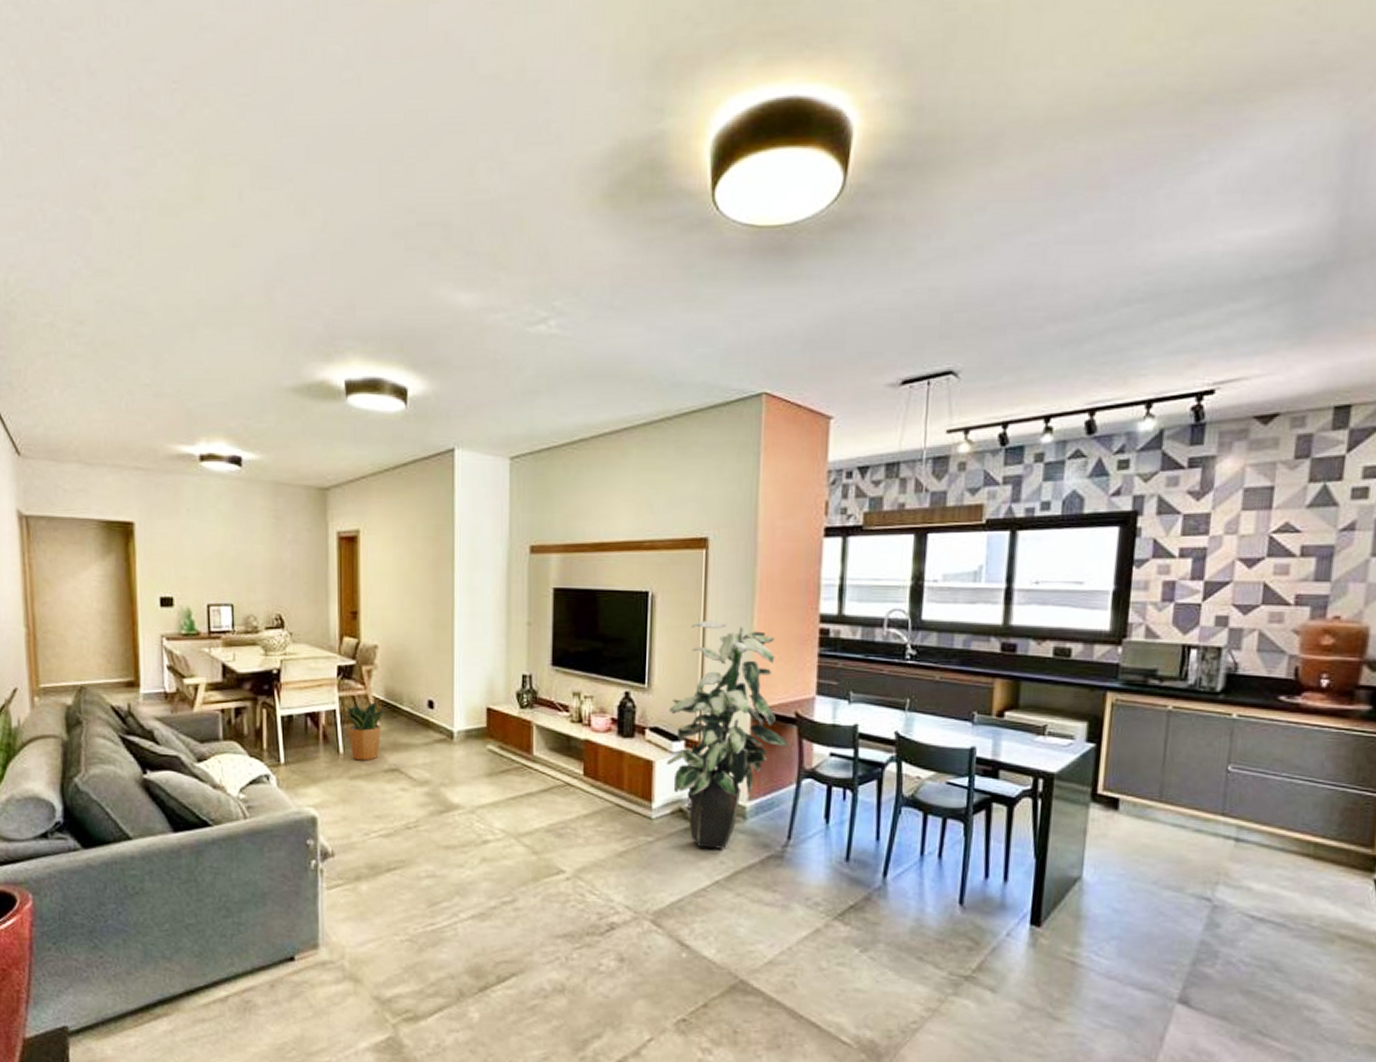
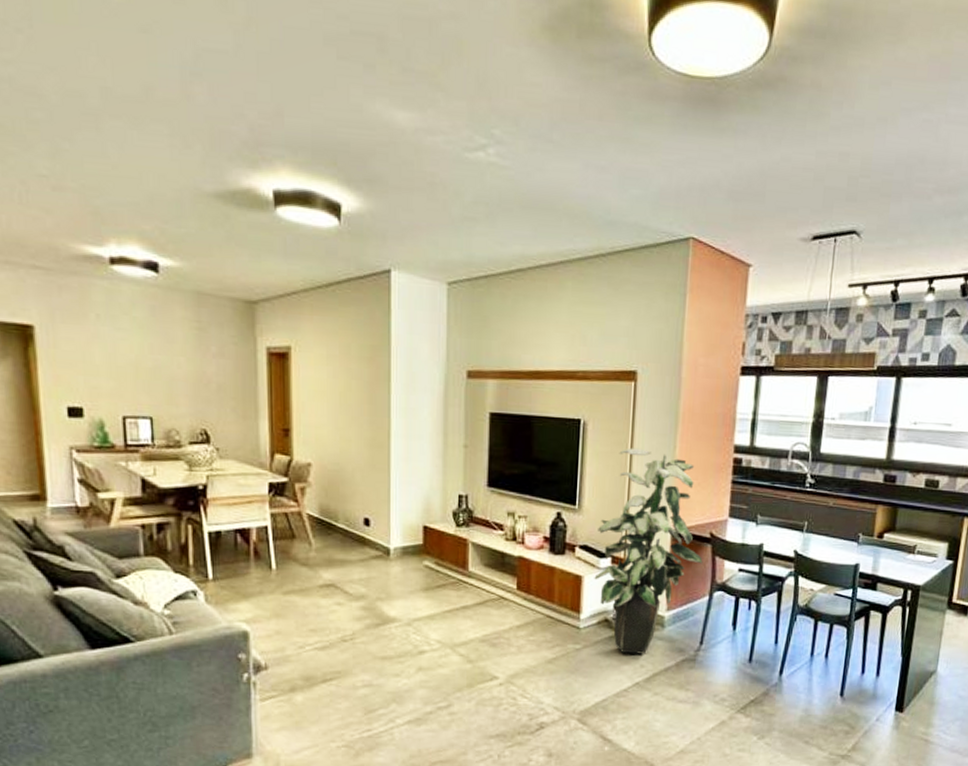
potted plant: present [339,701,387,761] -> none [271,518,322,577]

